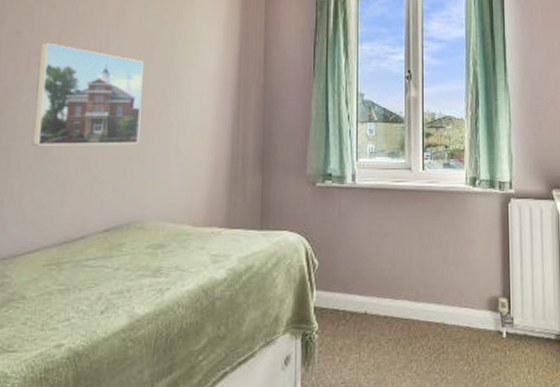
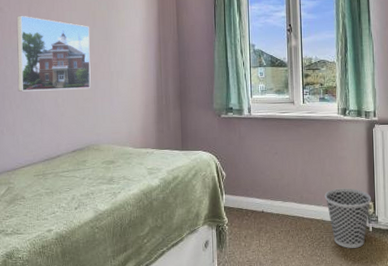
wastebasket: none [447,280,505,362] -> present [324,188,371,248]

